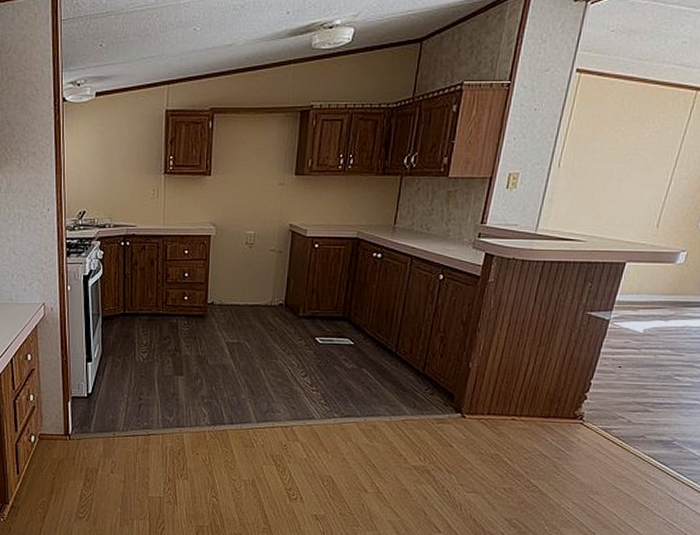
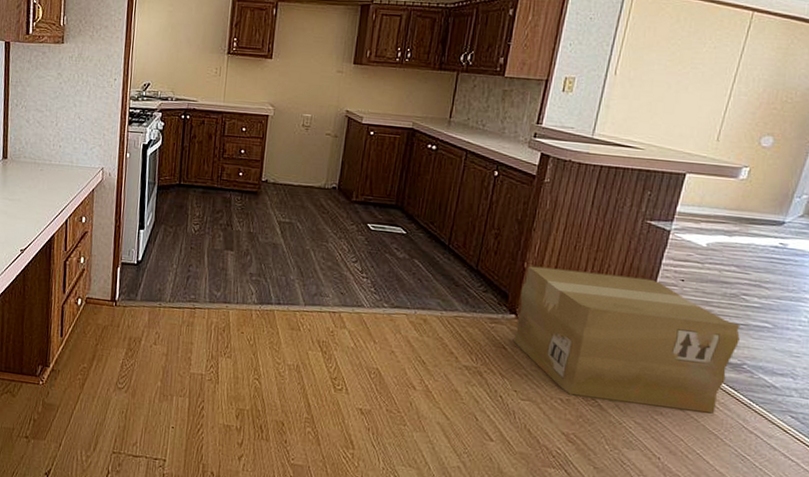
cardboard box: none [458,365,673,489] -> present [512,265,741,414]

